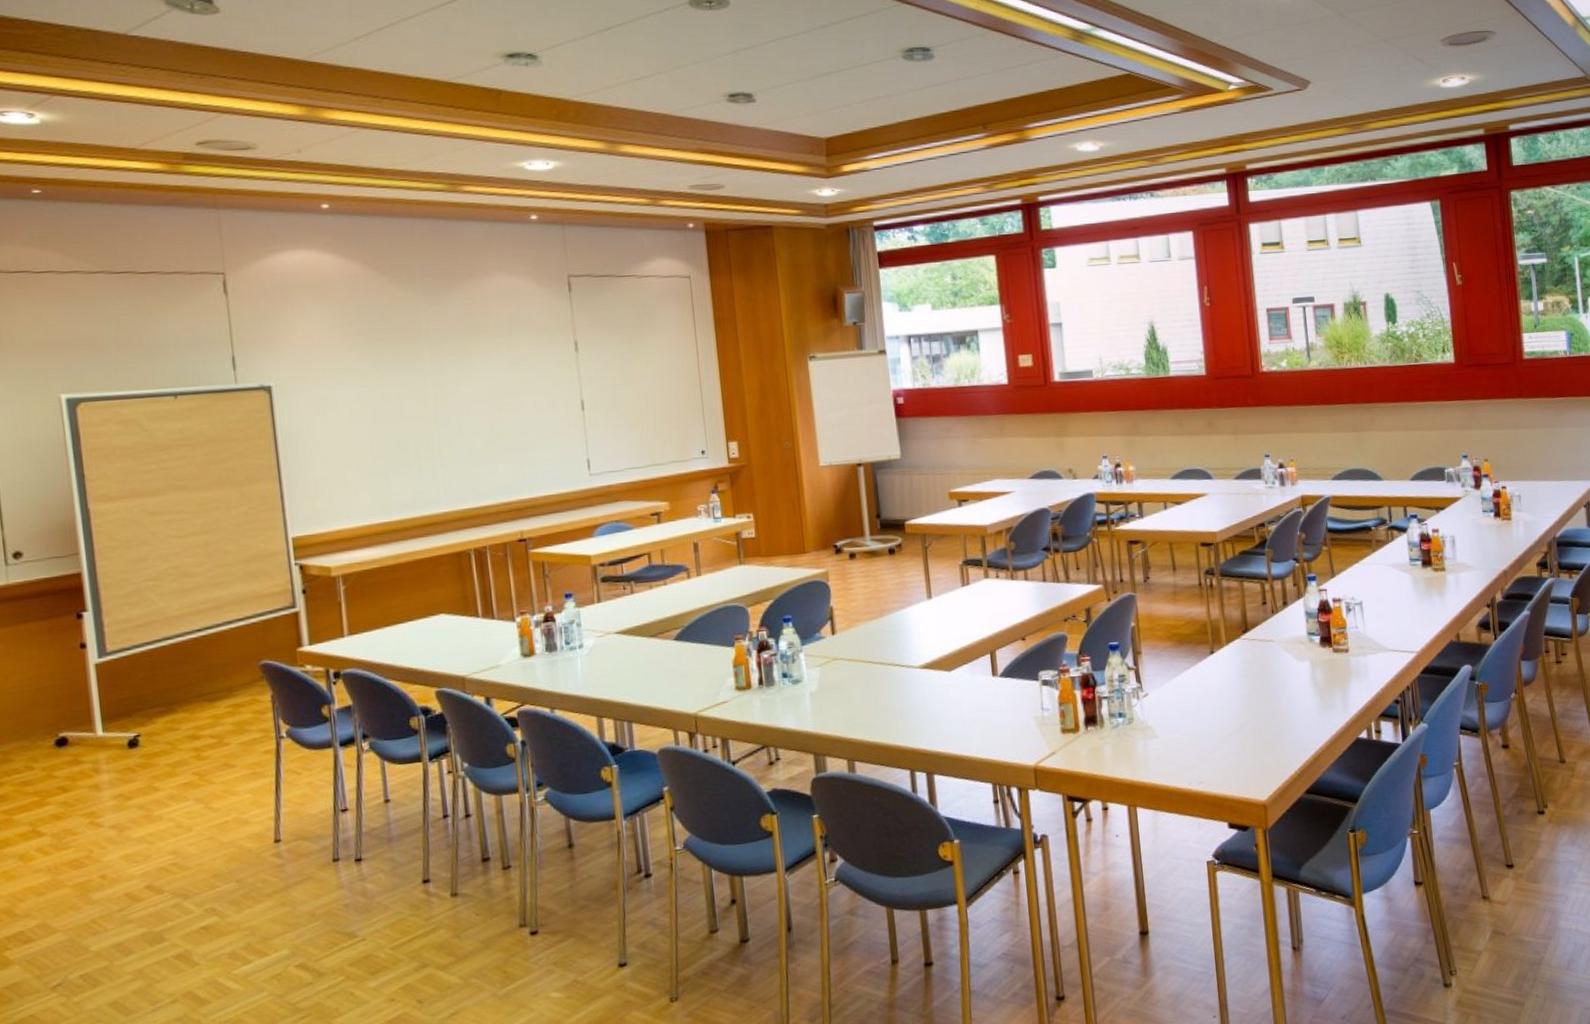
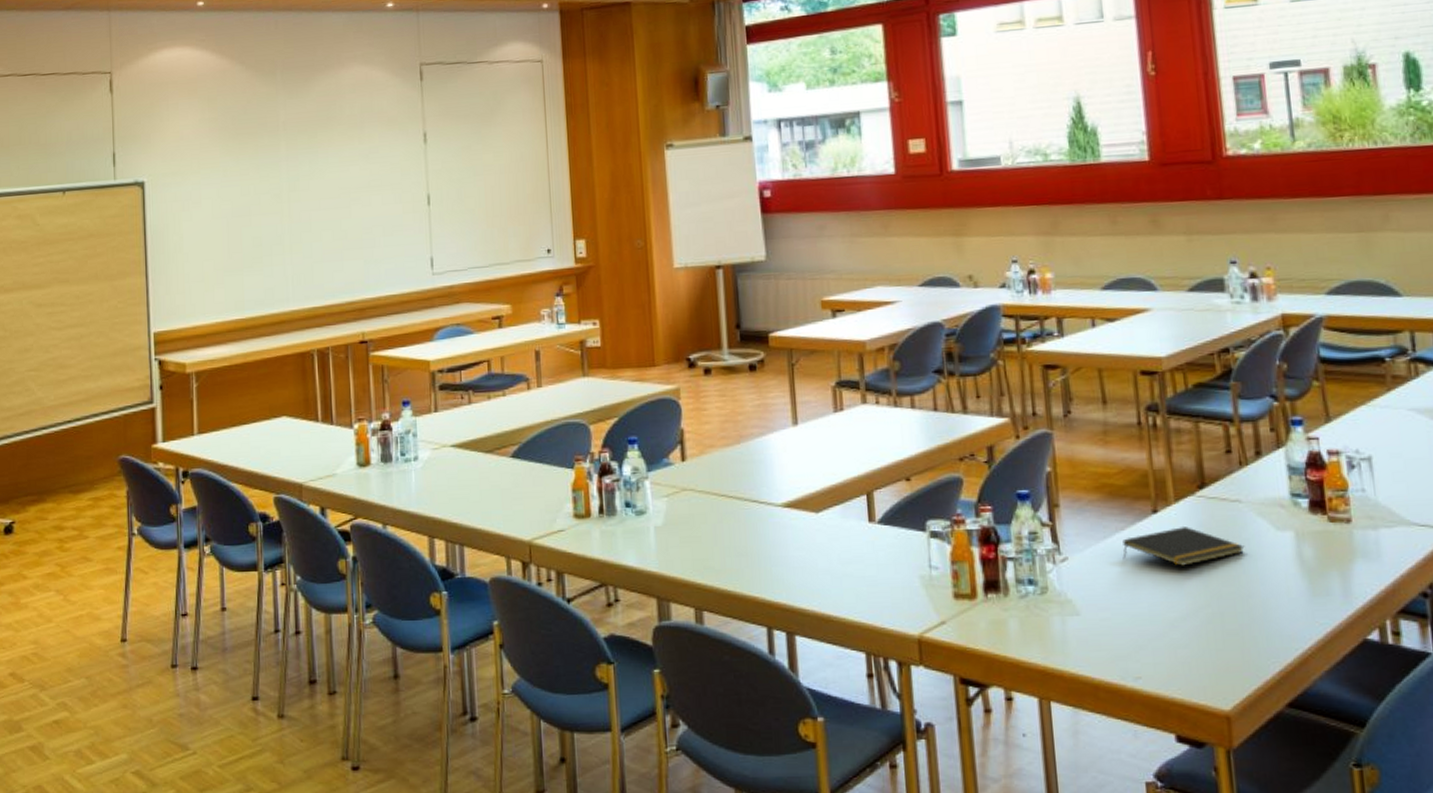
notepad: none [1189,663,1276,694] -> present [1122,527,1245,566]

